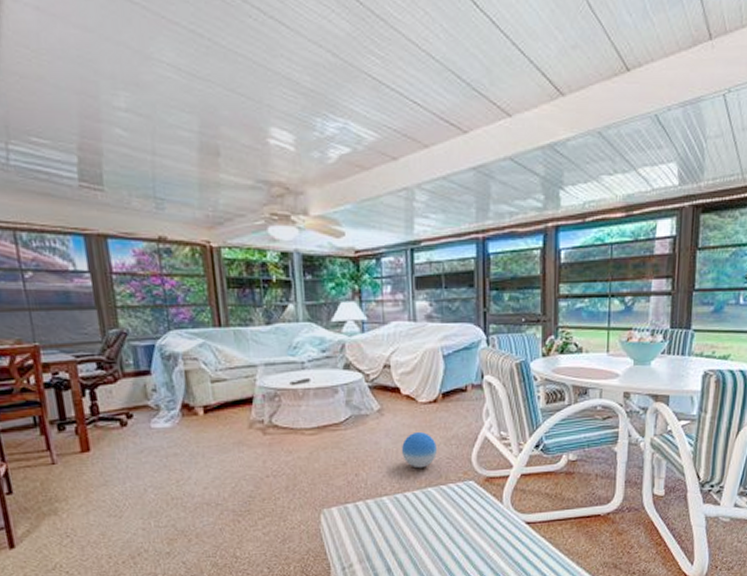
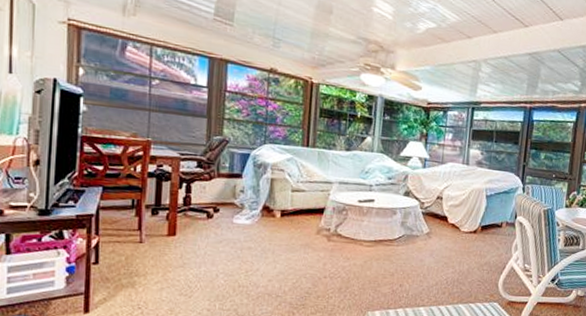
ball: present [402,431,437,469] -> none [442,255,471,287]

